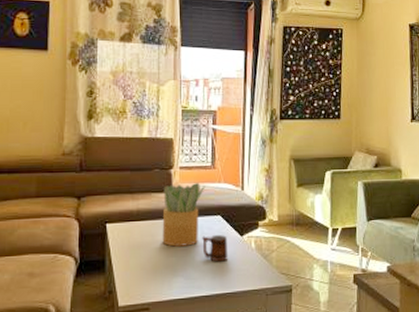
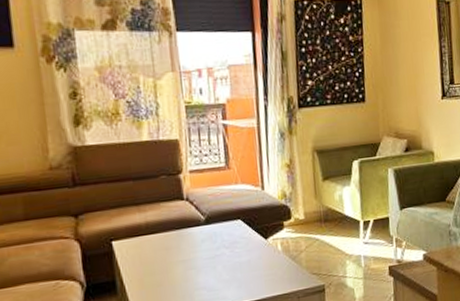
potted plant: present [162,183,205,247] -> none [173,186,221,259]
mug: present [202,235,228,262] -> none [222,240,254,270]

